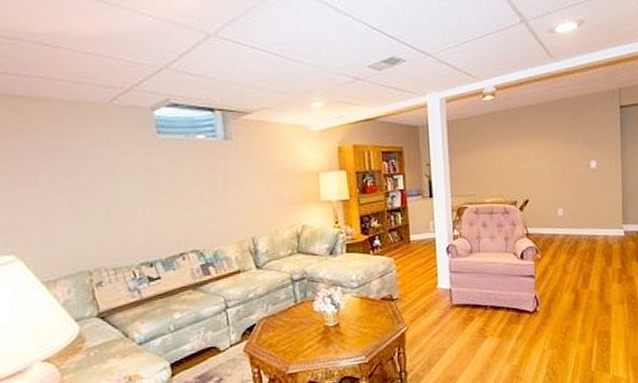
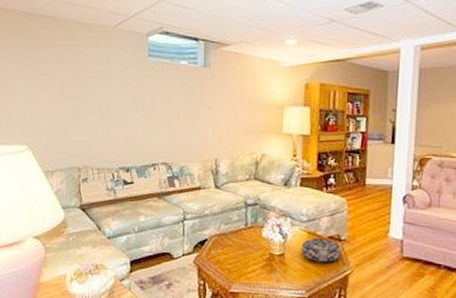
decorative bowl: none [355,301,395,326] -> present [301,238,341,263]

